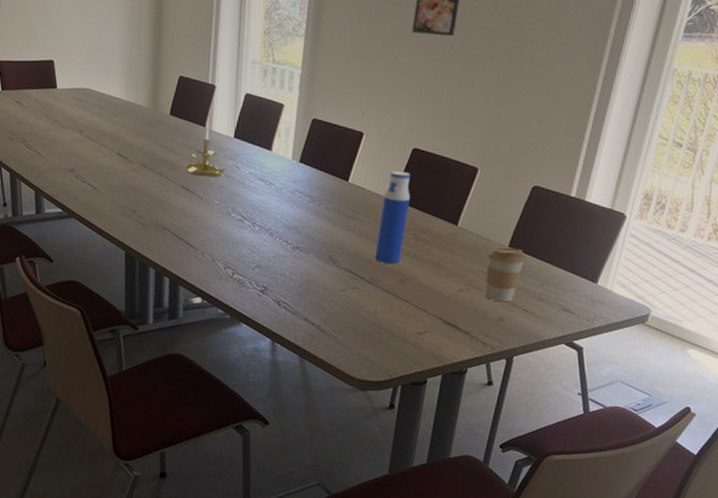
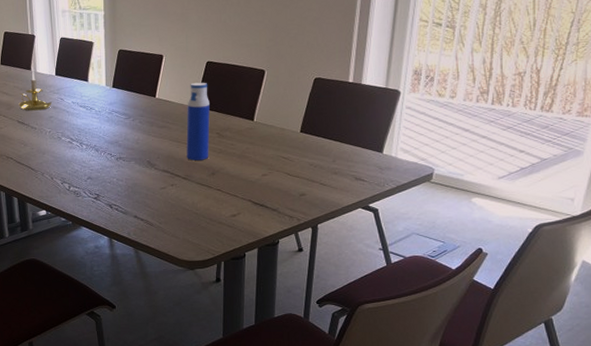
coffee cup: present [484,247,527,302] -> none [283,132,318,179]

